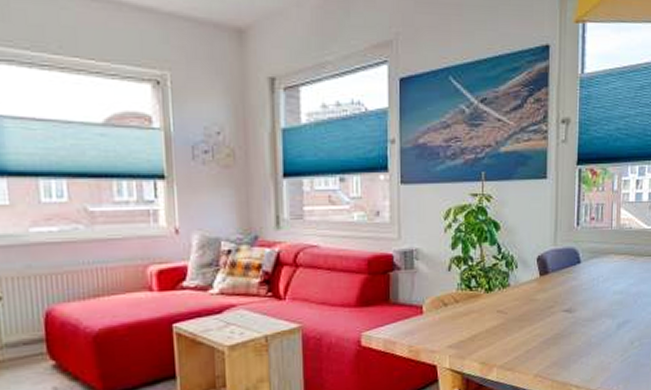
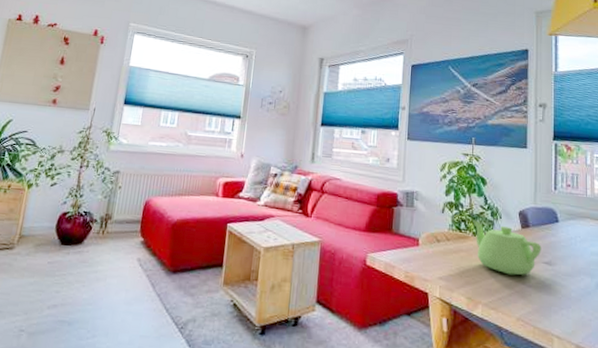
teapot: none [484,274,562,331] -> present [472,220,542,275]

